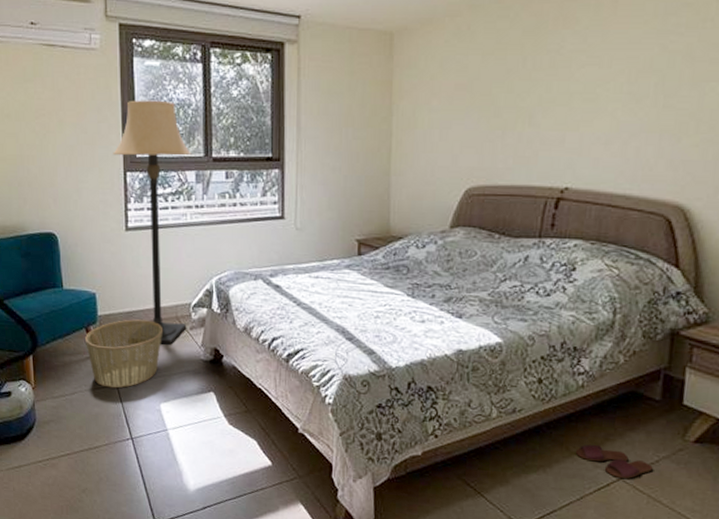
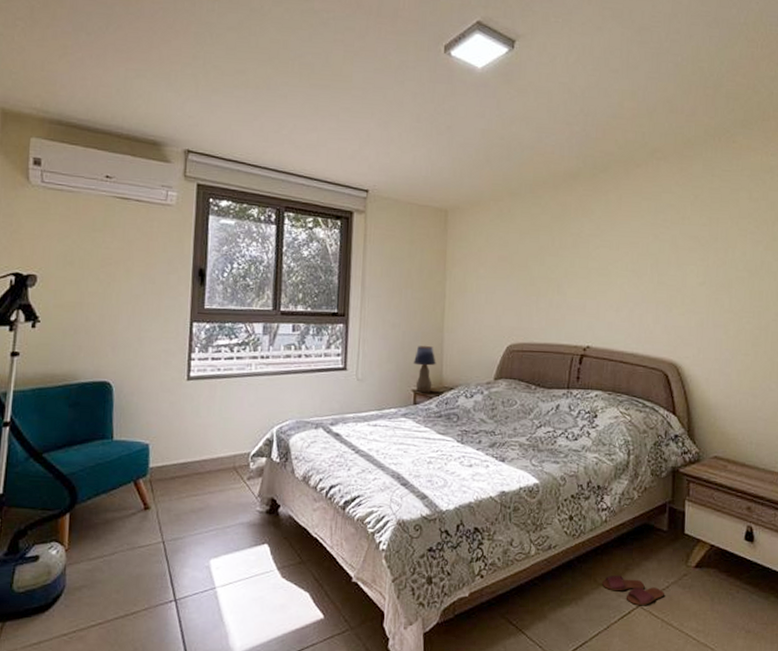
basket: present [85,319,162,389] -> none [132,470,218,546]
lamp: present [113,100,192,345] -> none [180,254,261,496]
table lamp: none [356,190,383,242] -> present [413,345,436,392]

